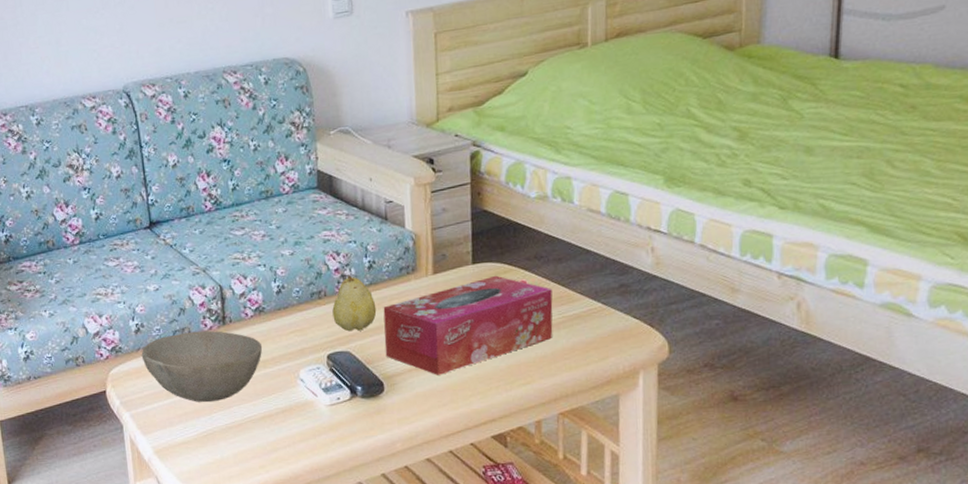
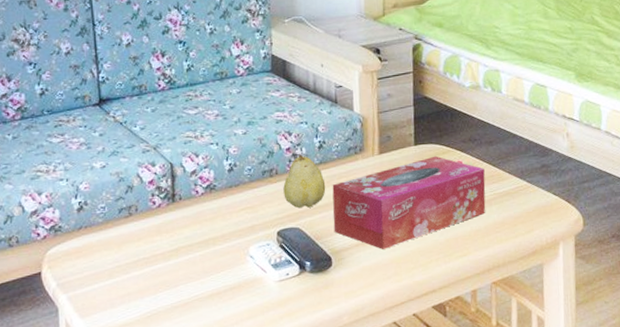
bowl: present [141,330,263,402] -> none [83,208,213,282]

